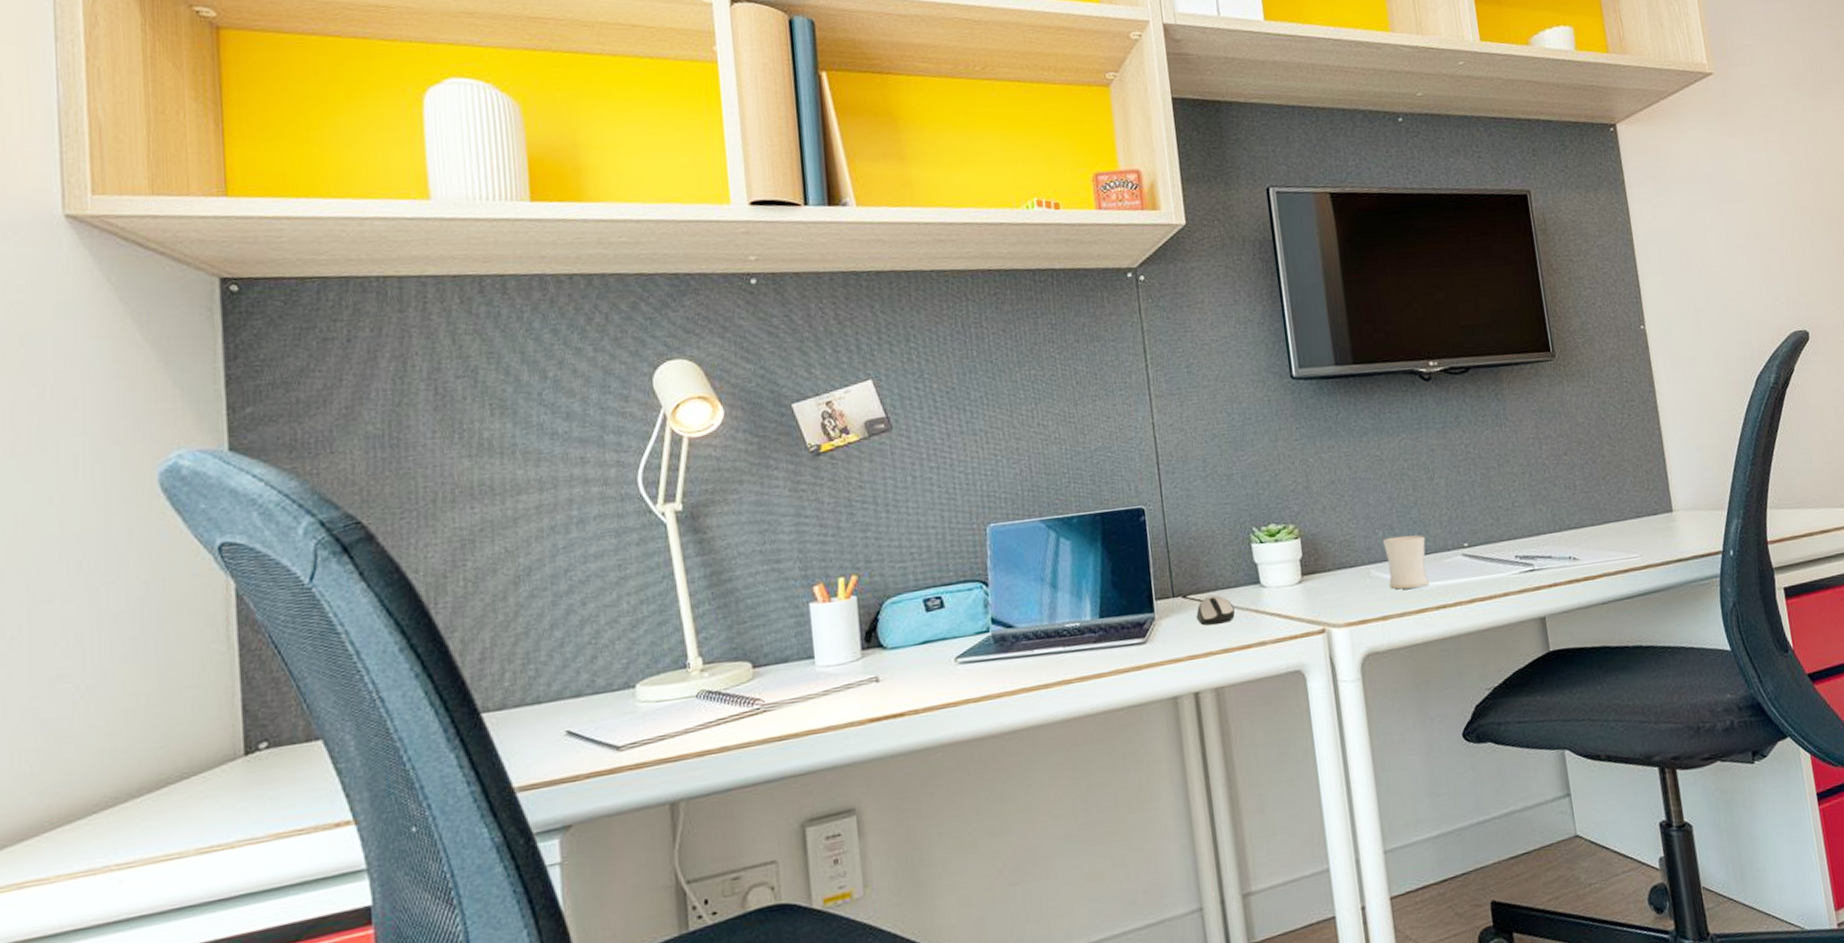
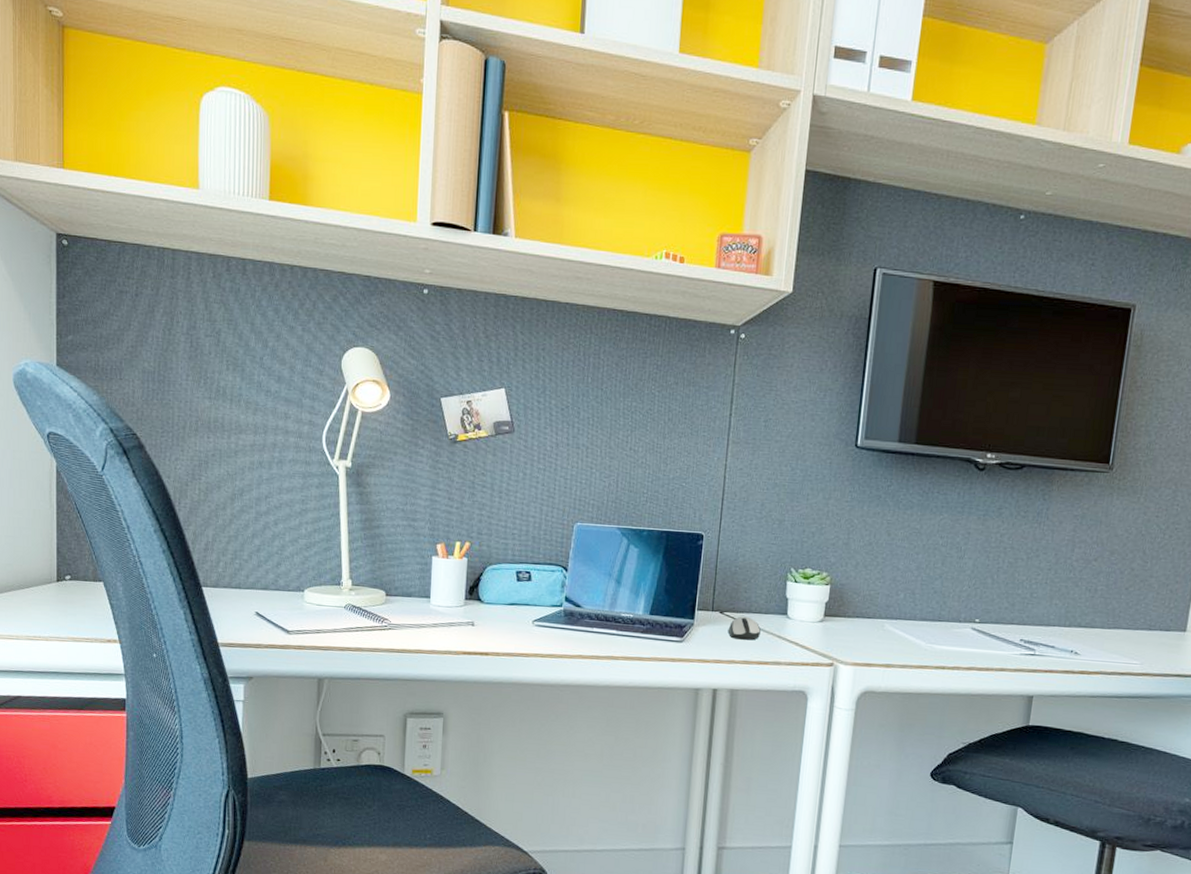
mug: present [1382,535,1430,590] -> none [898,600,942,648]

